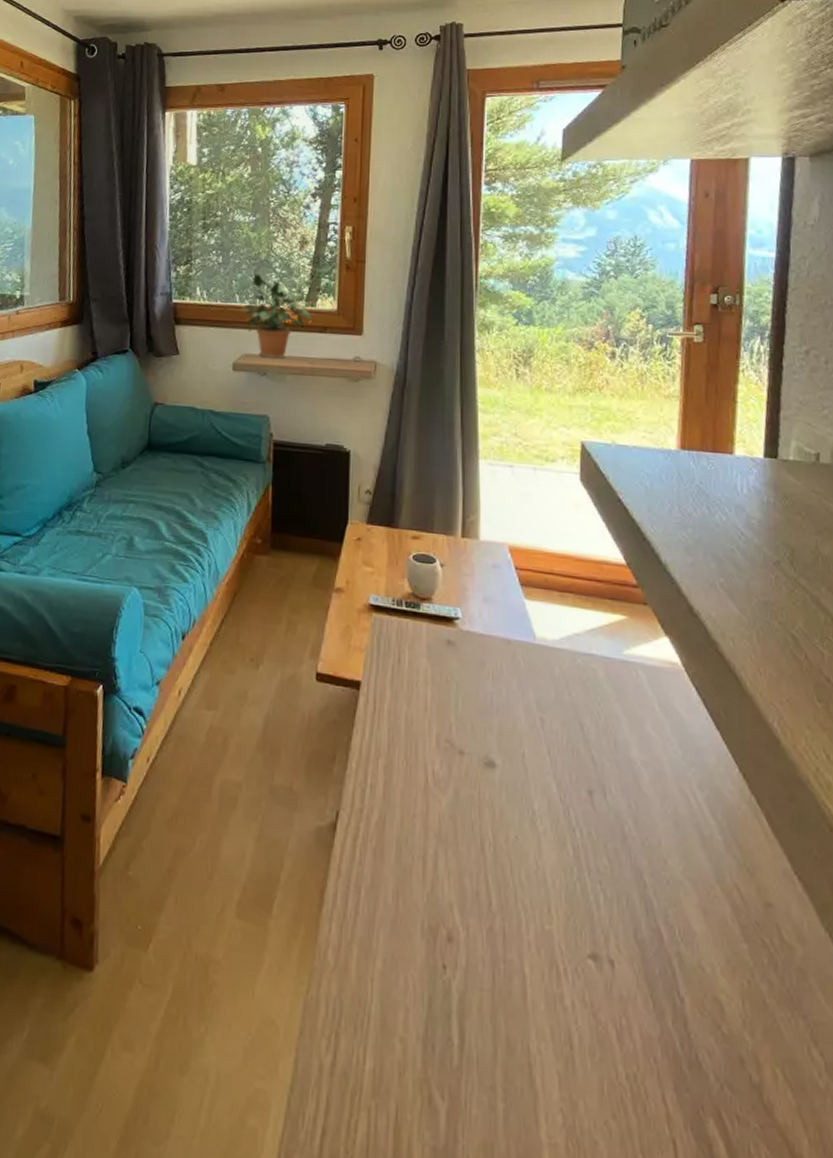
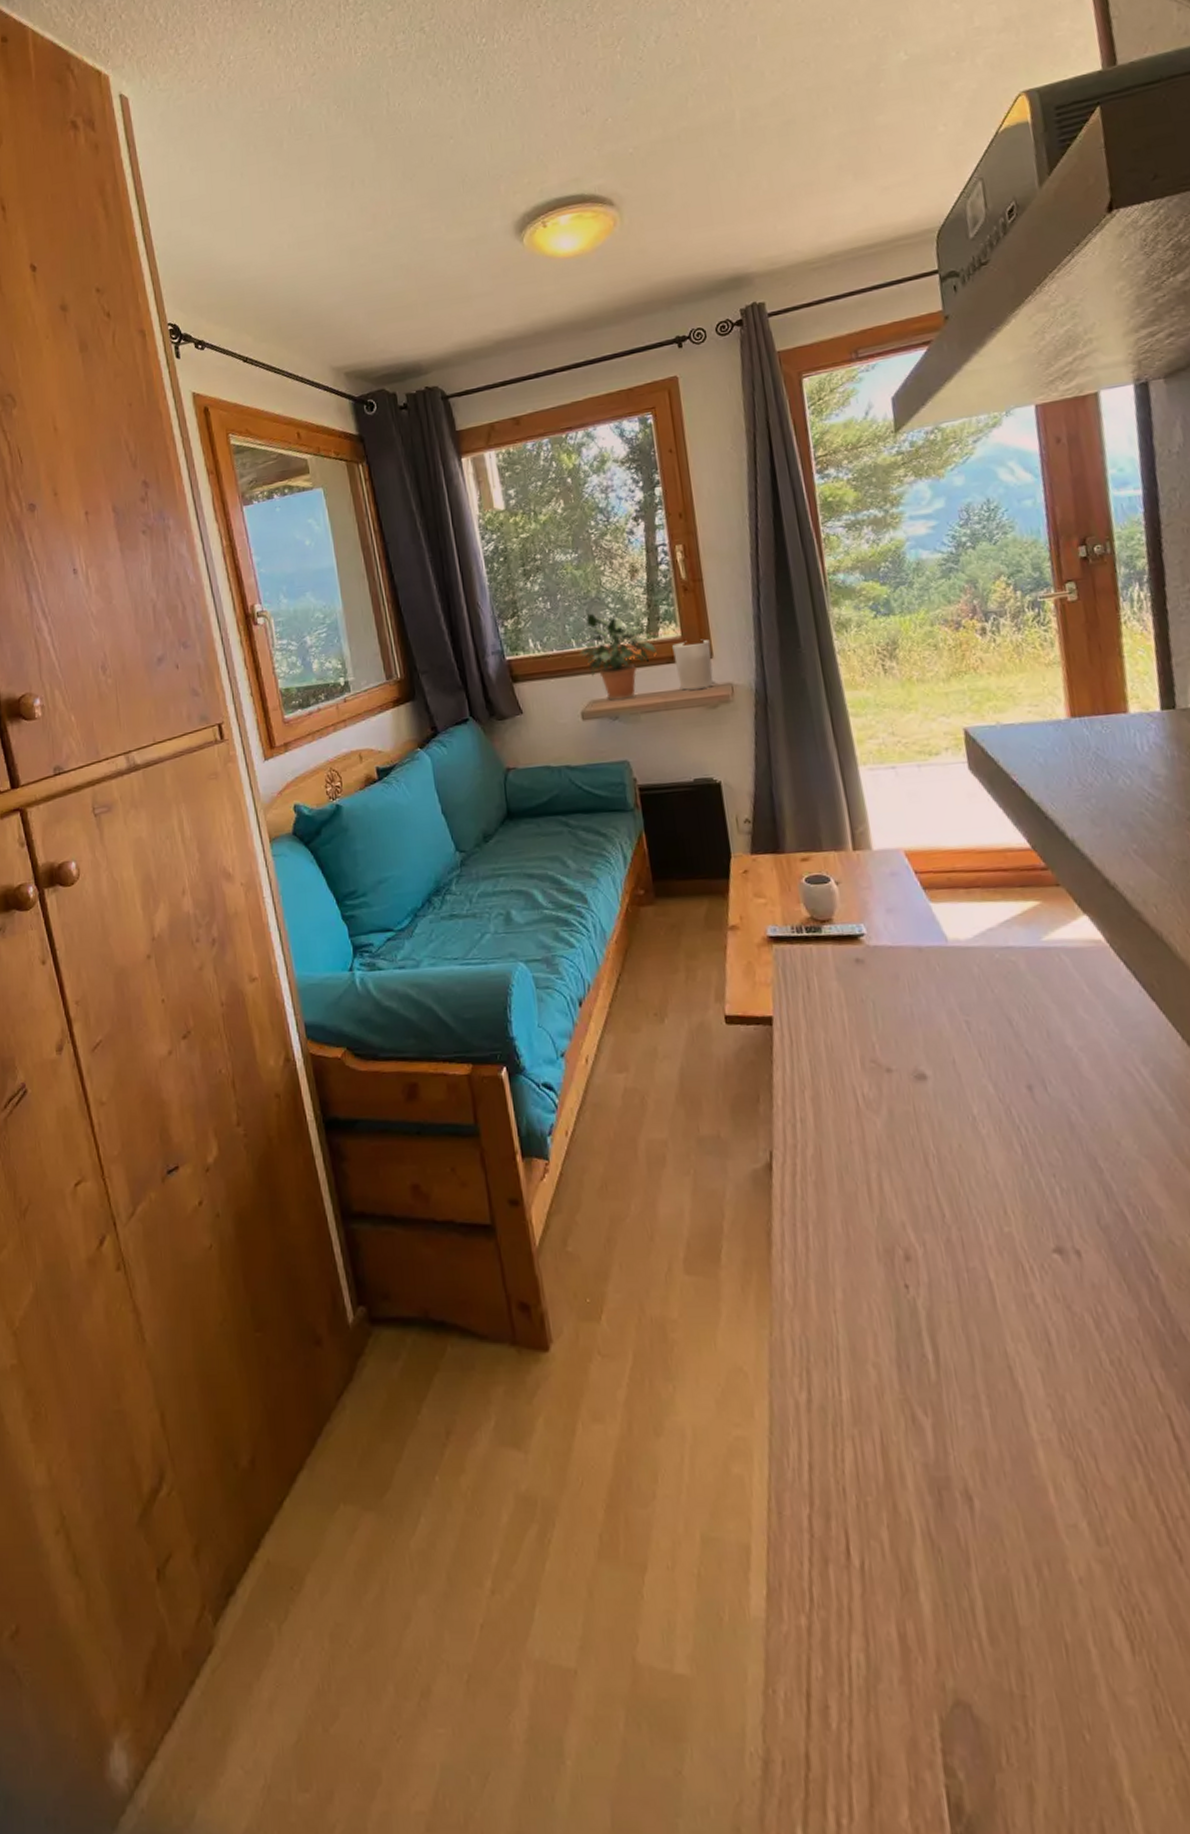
candle holder: none [327,315,362,362] -> present [672,639,713,690]

